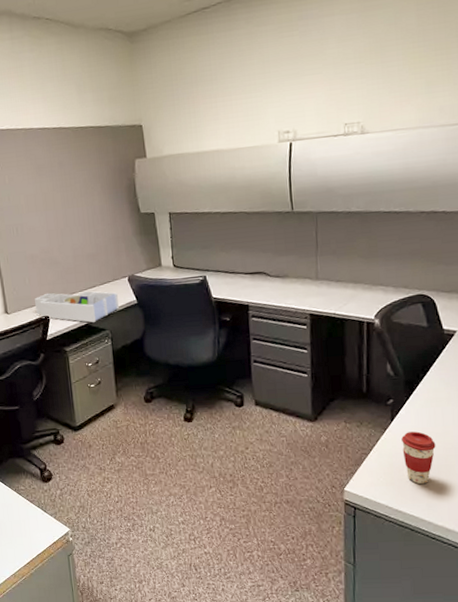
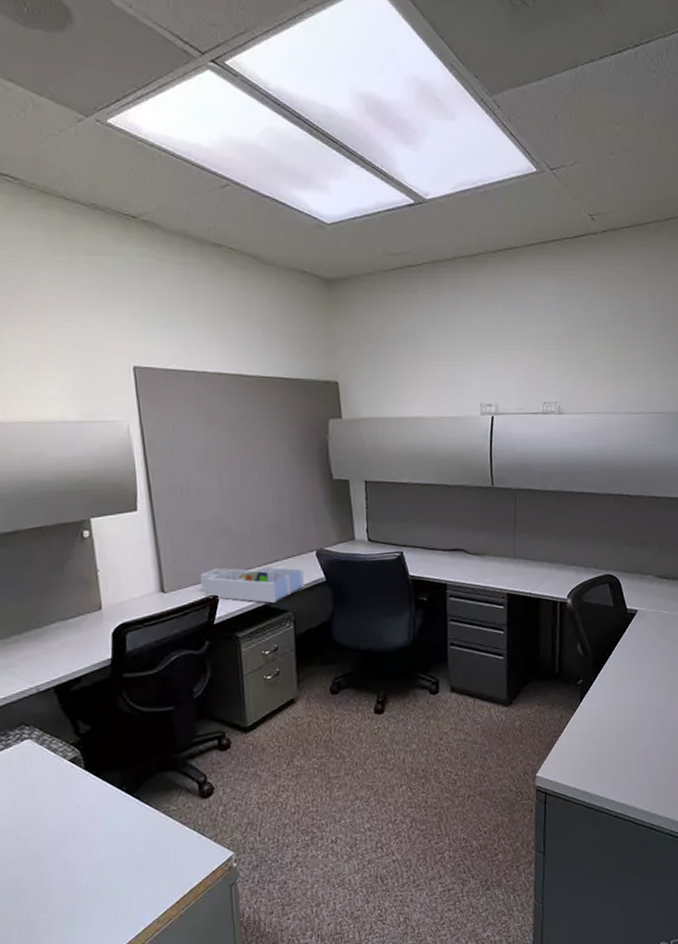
coffee cup: present [401,431,436,484] -> none [589,710,619,763]

